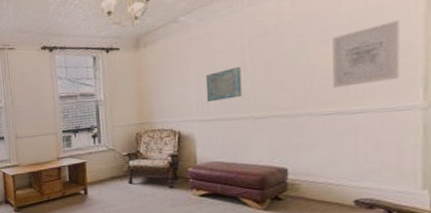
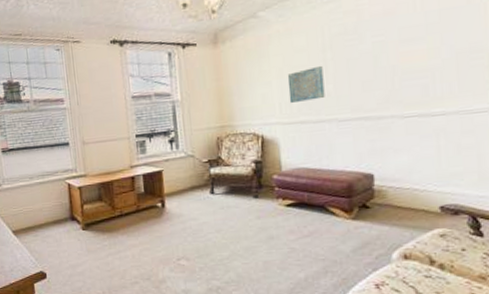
wall art: present [333,20,400,88] -> none [410,22,475,90]

